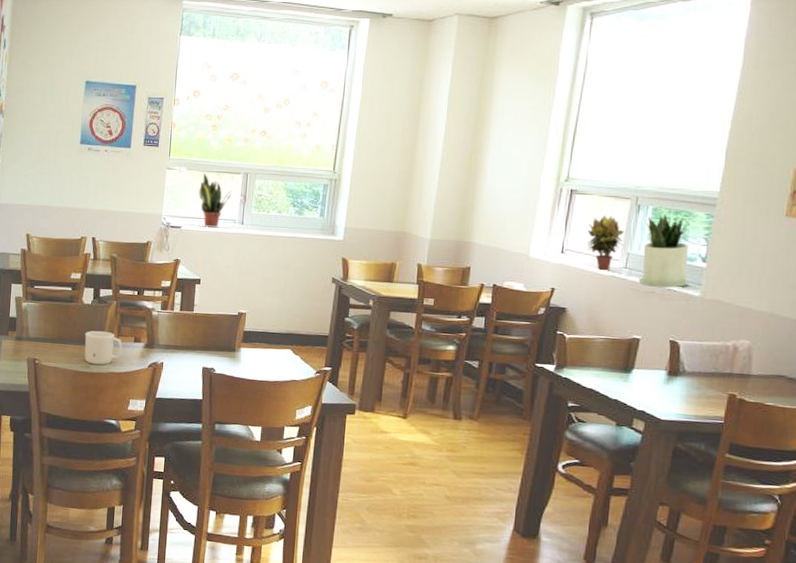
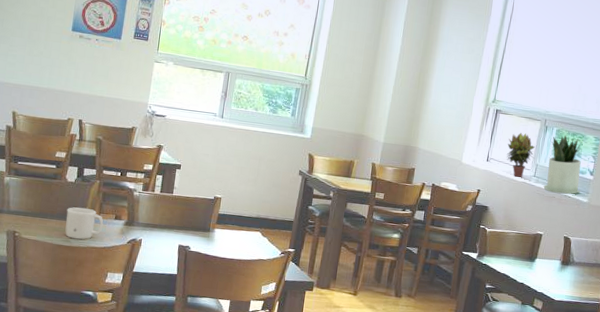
potted plant: present [199,172,232,228] -> none [183,68,214,119]

